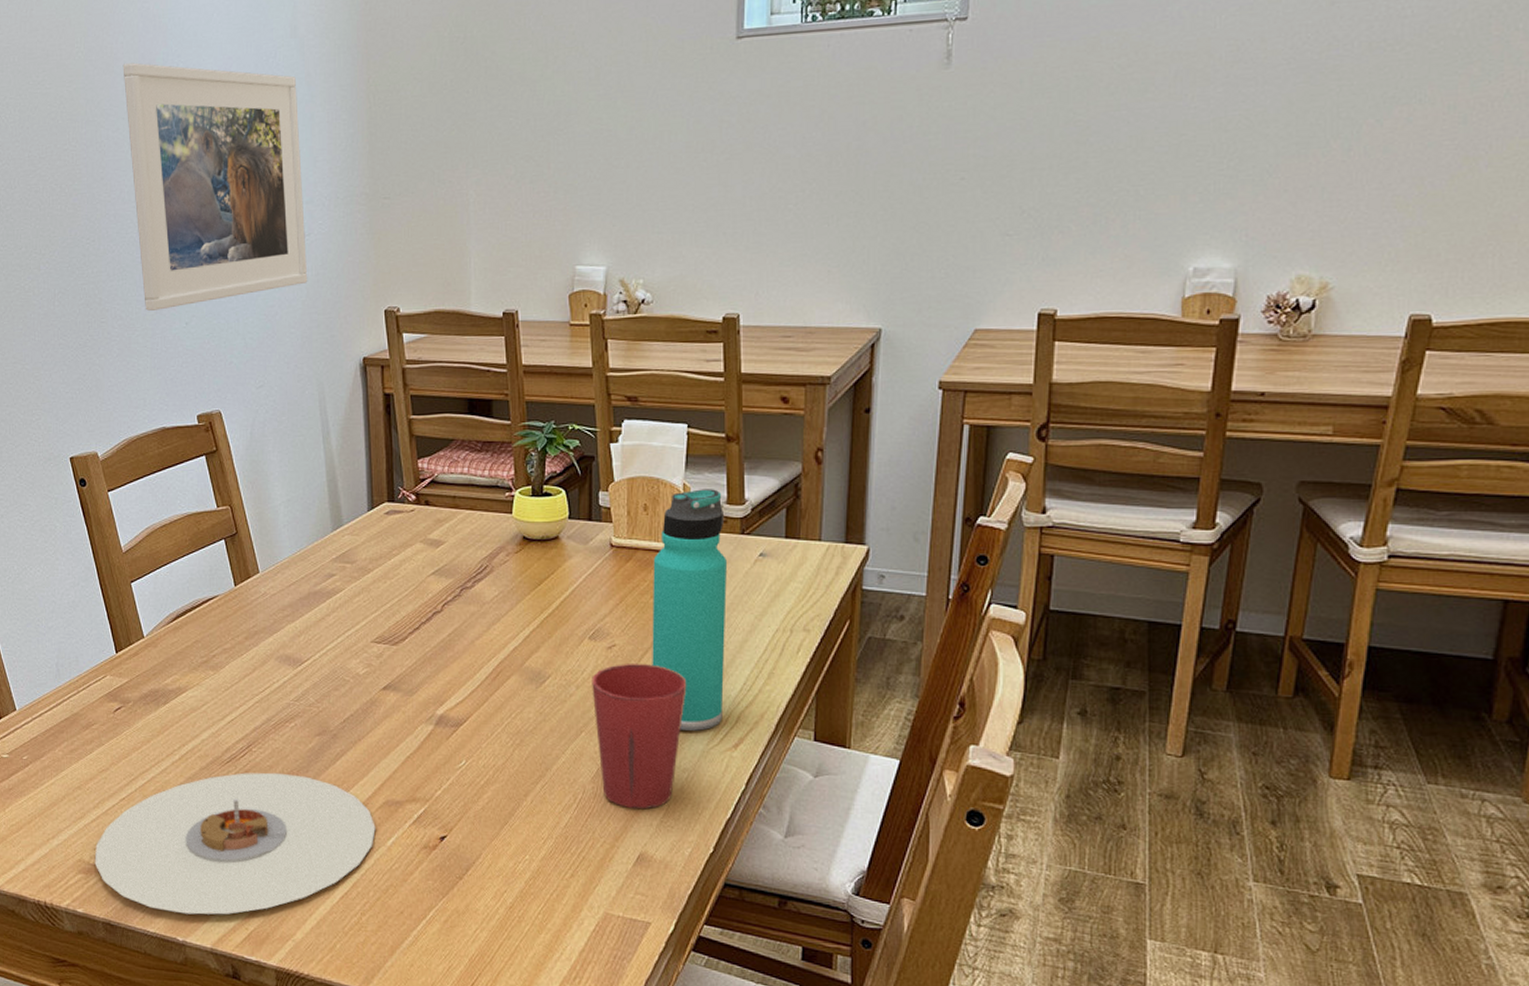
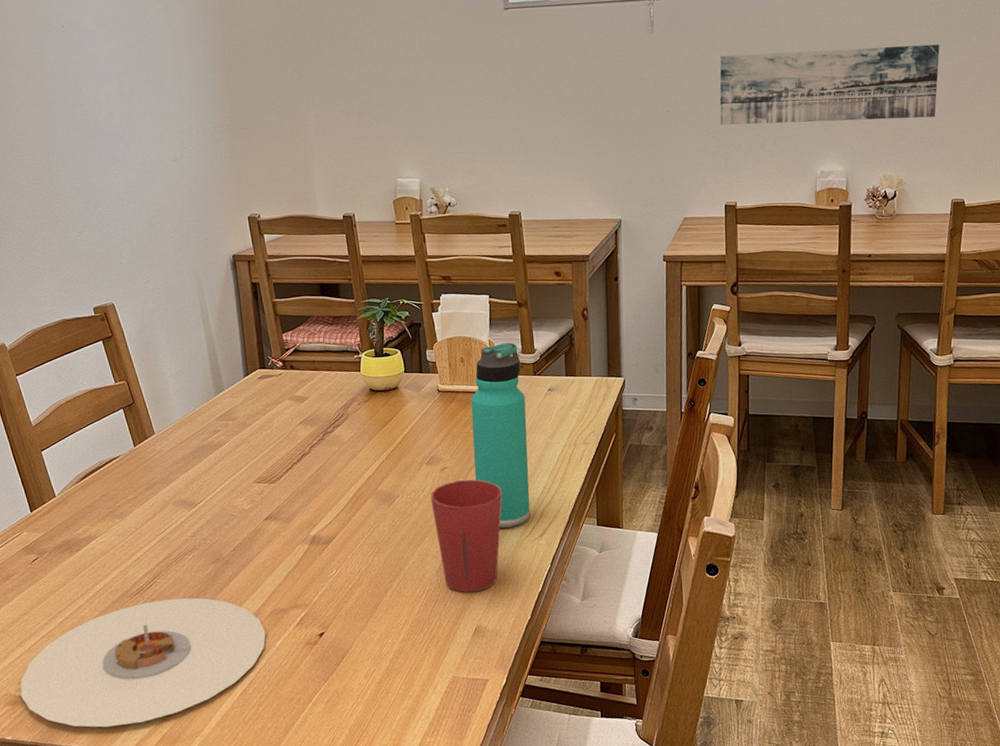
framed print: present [122,62,308,311] -> none [11,19,183,223]
wall art: none [1041,78,1413,200] -> present [719,44,940,126]

